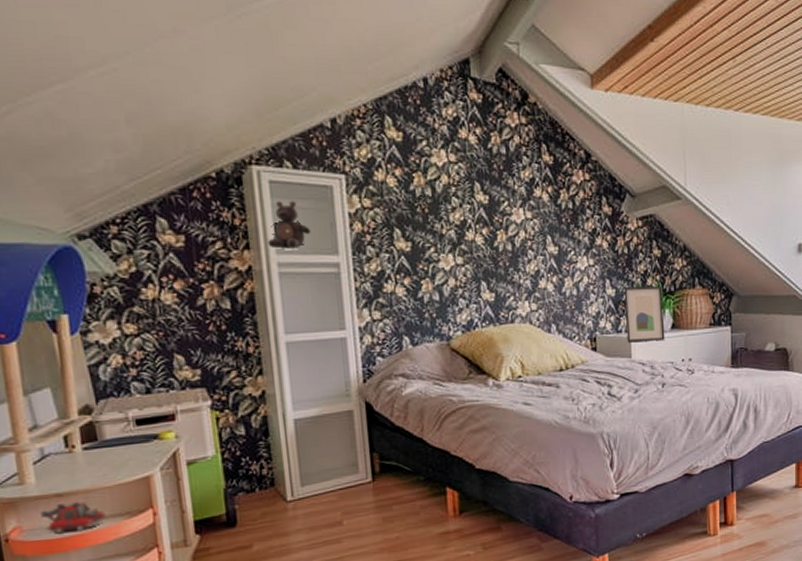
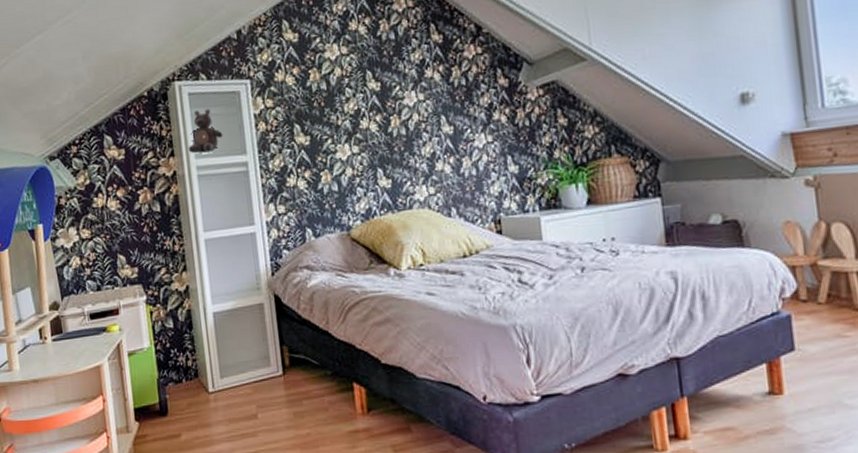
toy car: present [40,502,108,534] -> none [23,388,70,416]
picture frame: present [624,286,665,342] -> none [528,158,580,222]

